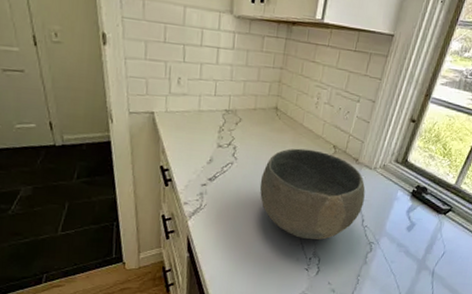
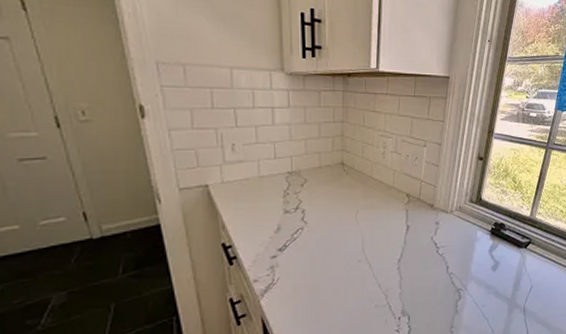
bowl: present [260,148,365,240] -> none [335,201,445,298]

